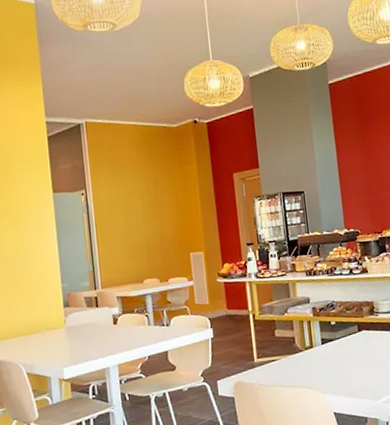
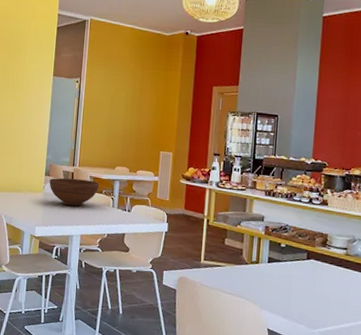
fruit bowl: none [70,300,130,336] -> present [49,178,100,207]

